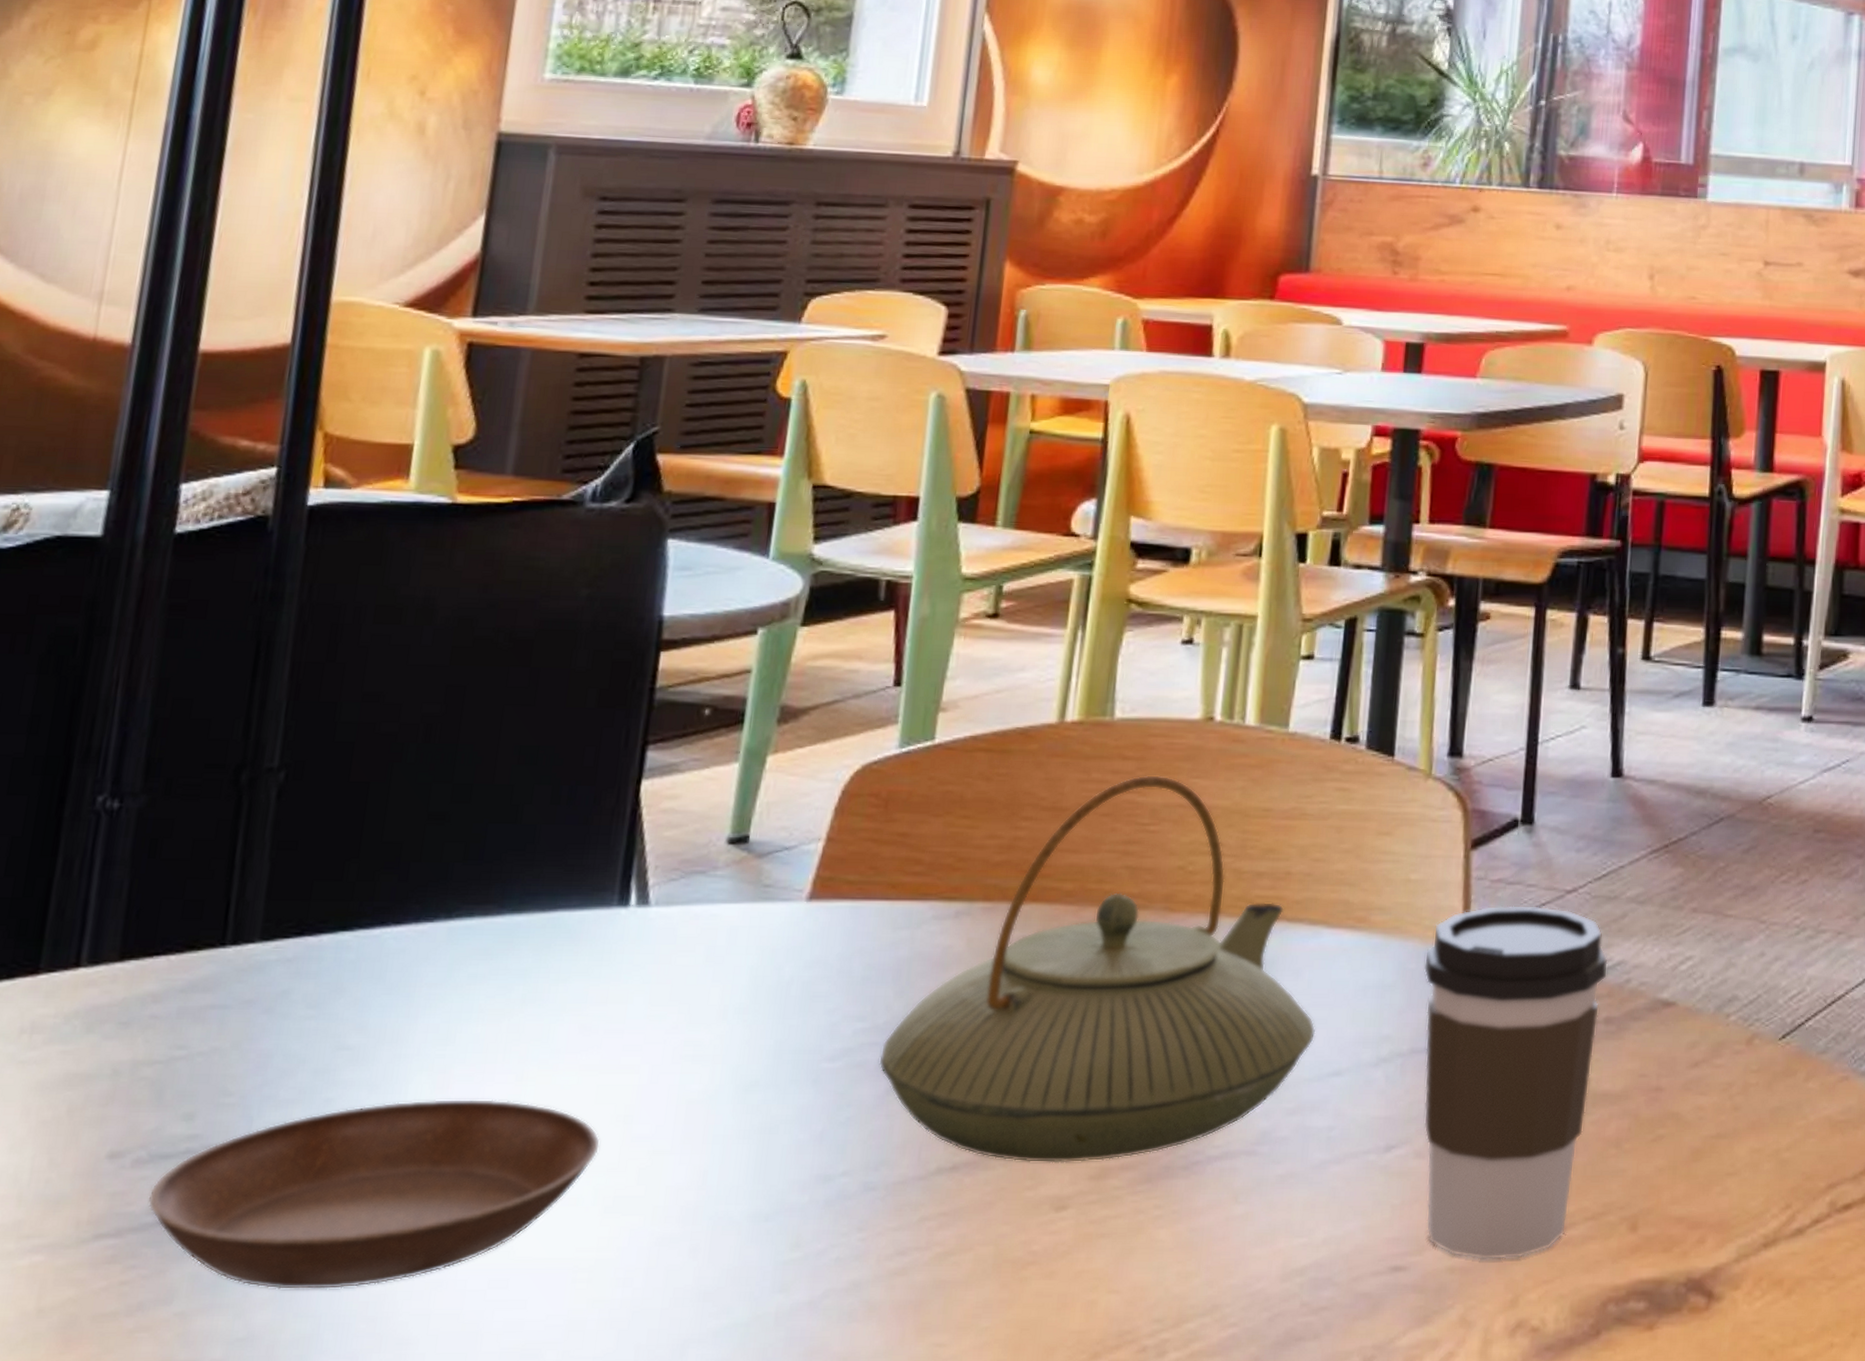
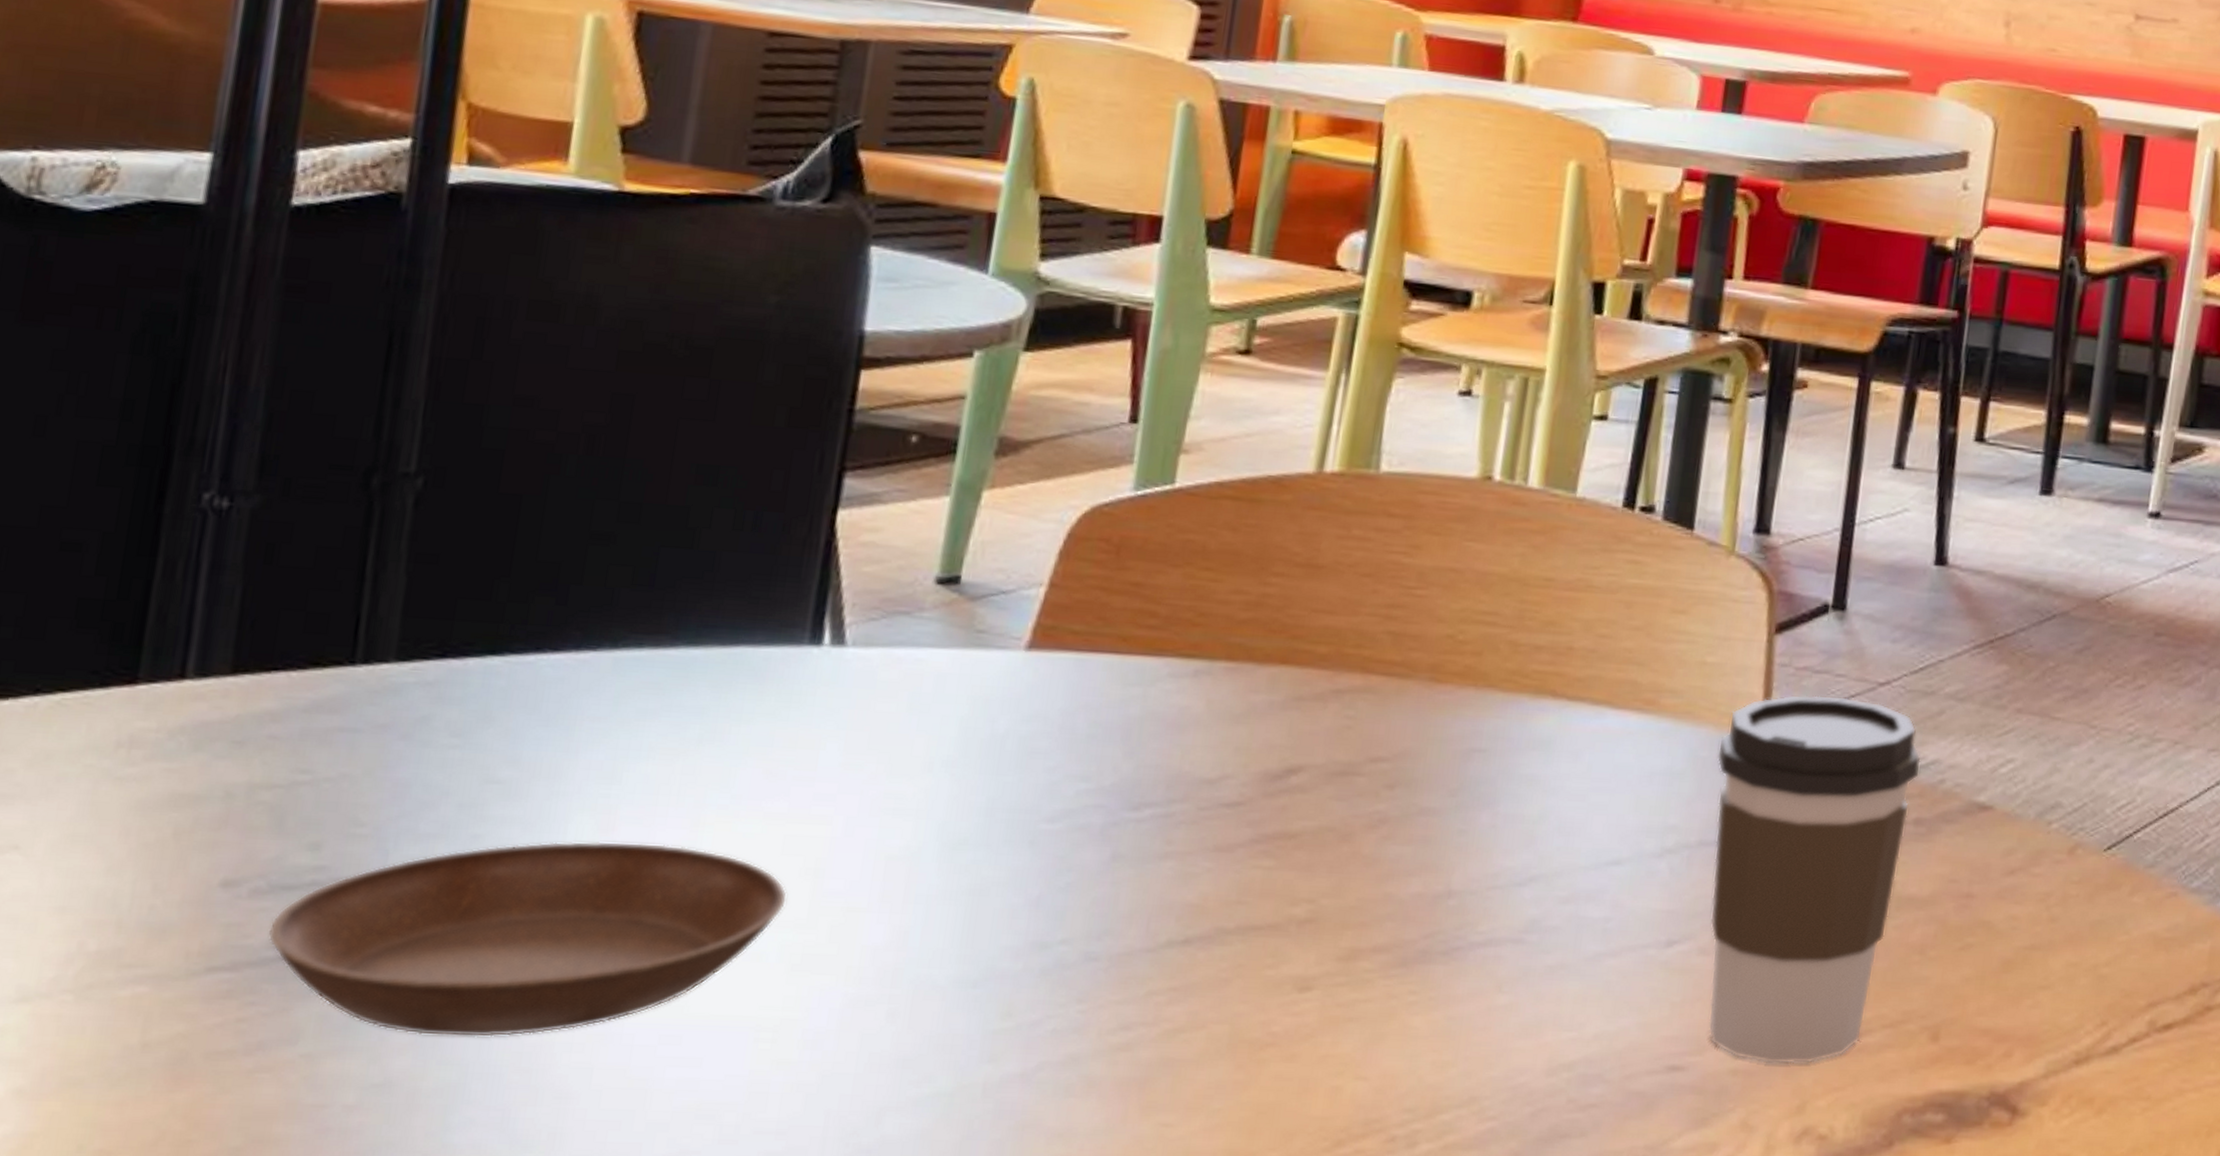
teapot: present [879,775,1316,1163] -> none [1104,534,1595,943]

